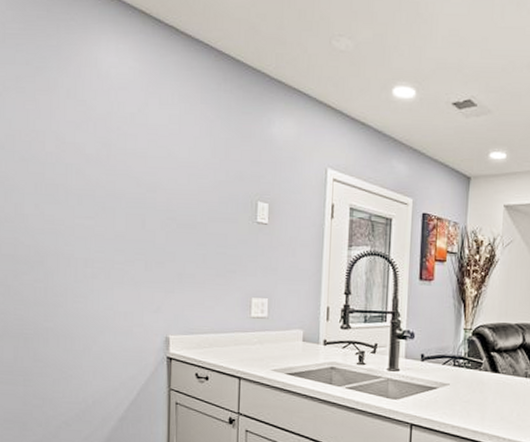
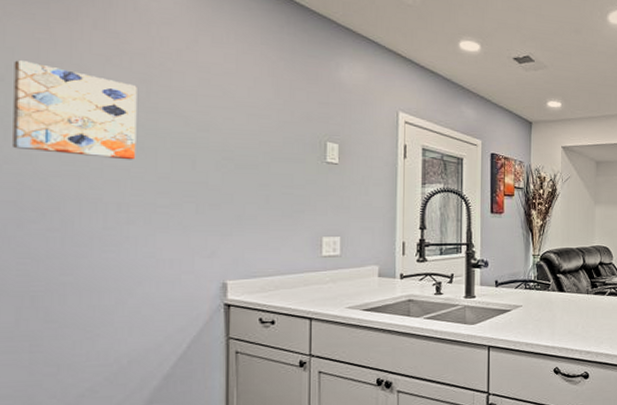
wall art: none [11,129,100,219] -> present [13,59,137,160]

